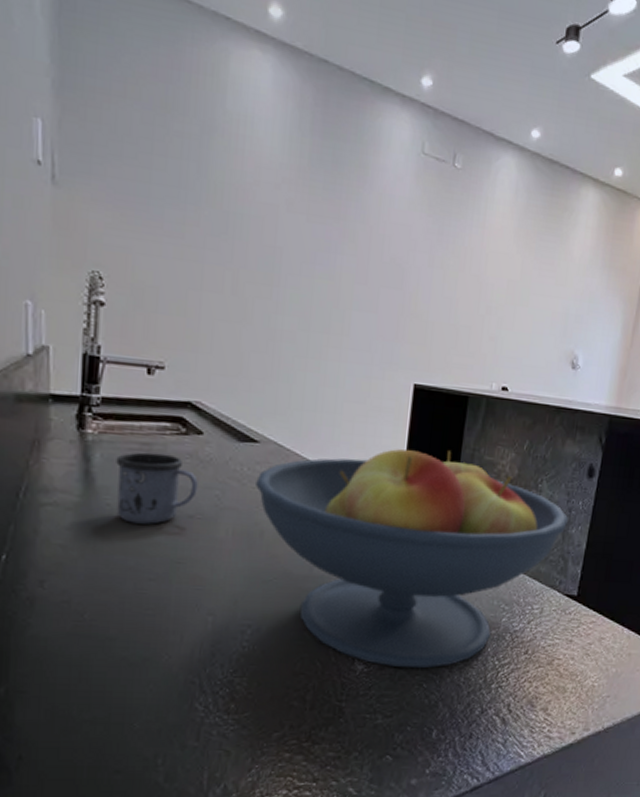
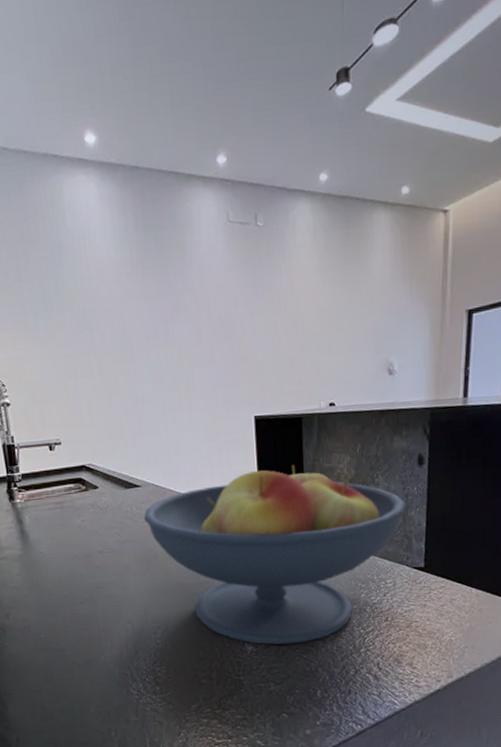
mug: present [116,452,198,525] -> none [40,508,103,564]

